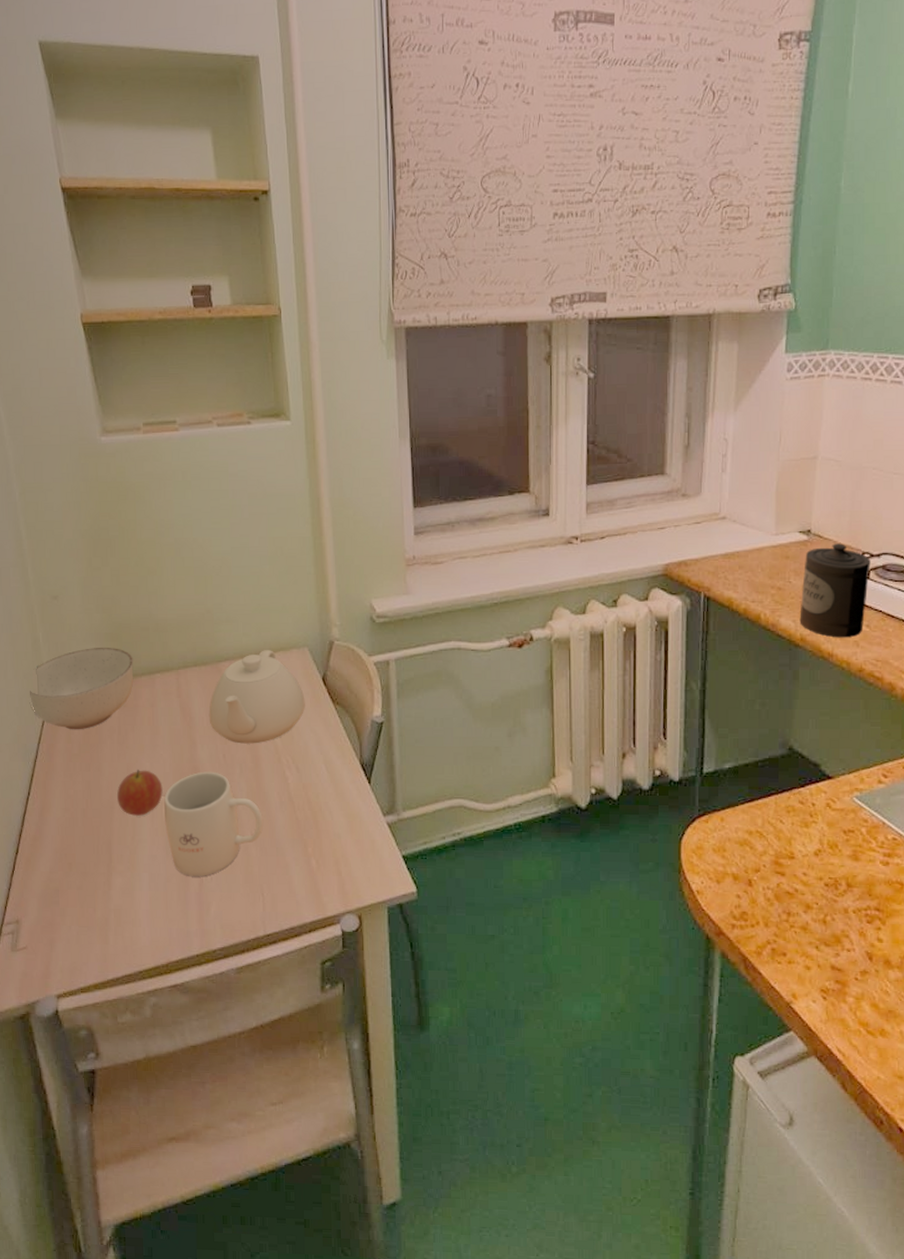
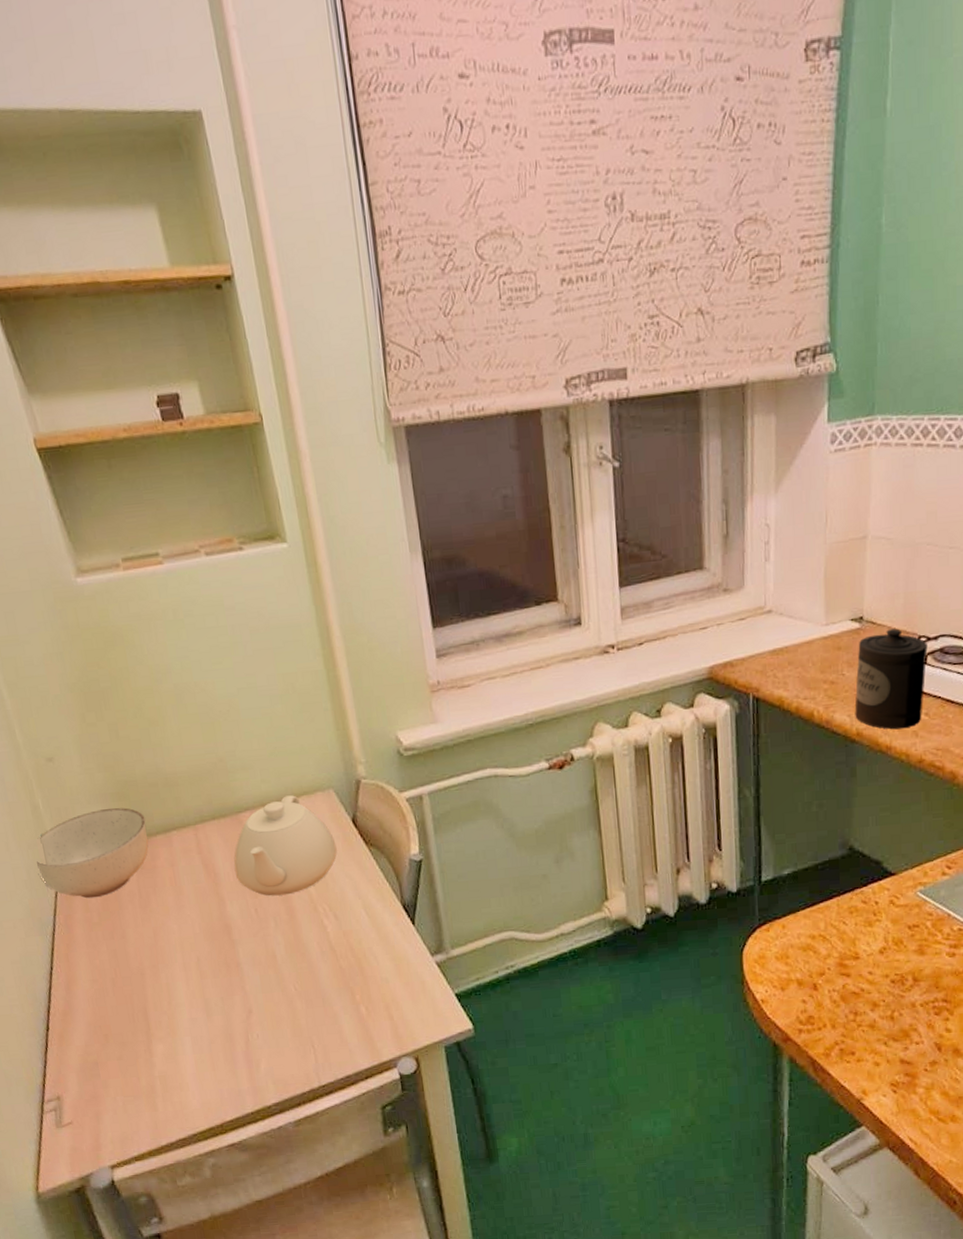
fruit: present [117,770,163,817] -> none [146,932,196,981]
mug: present [164,771,264,876] -> none [197,927,307,1036]

